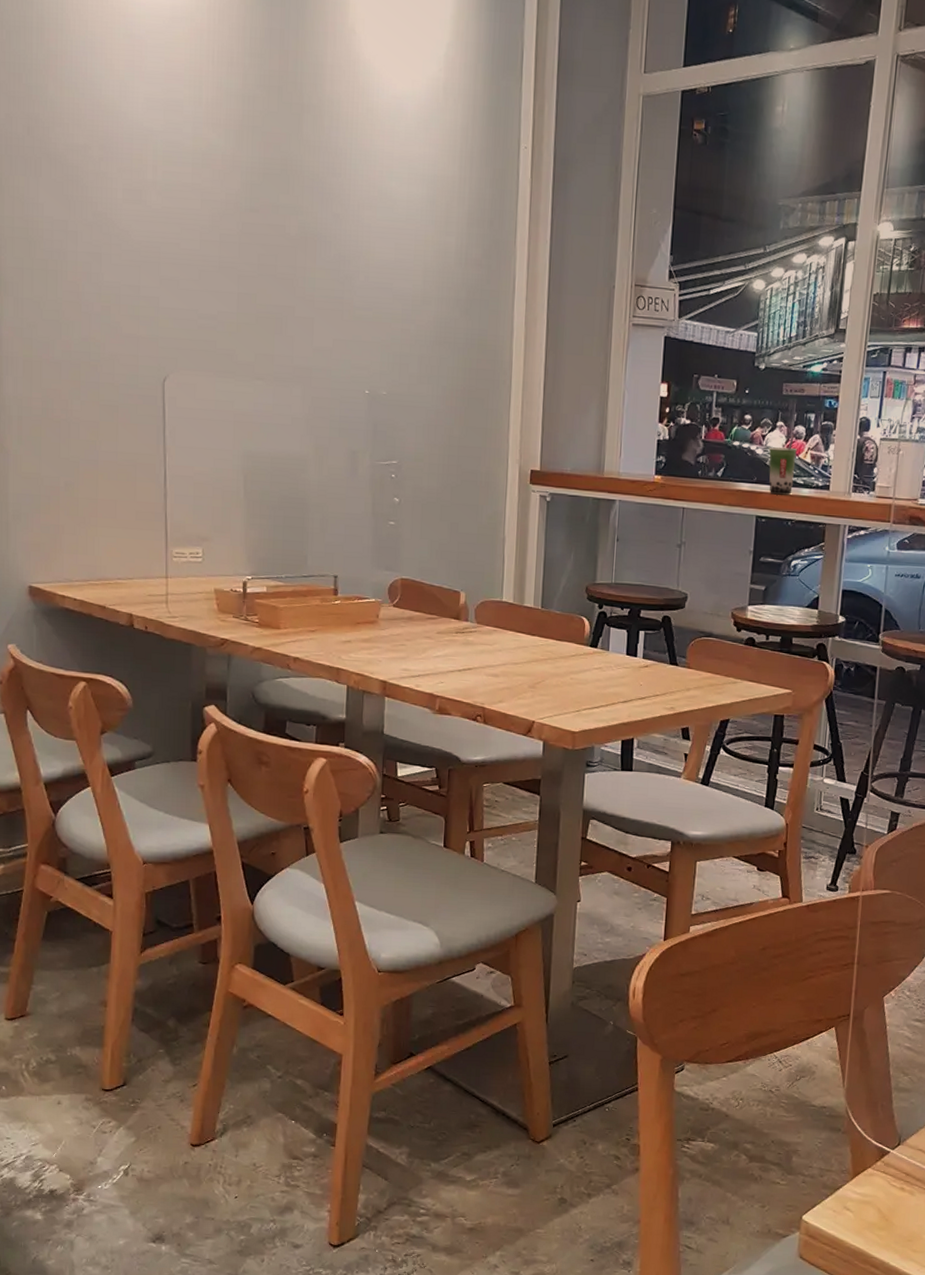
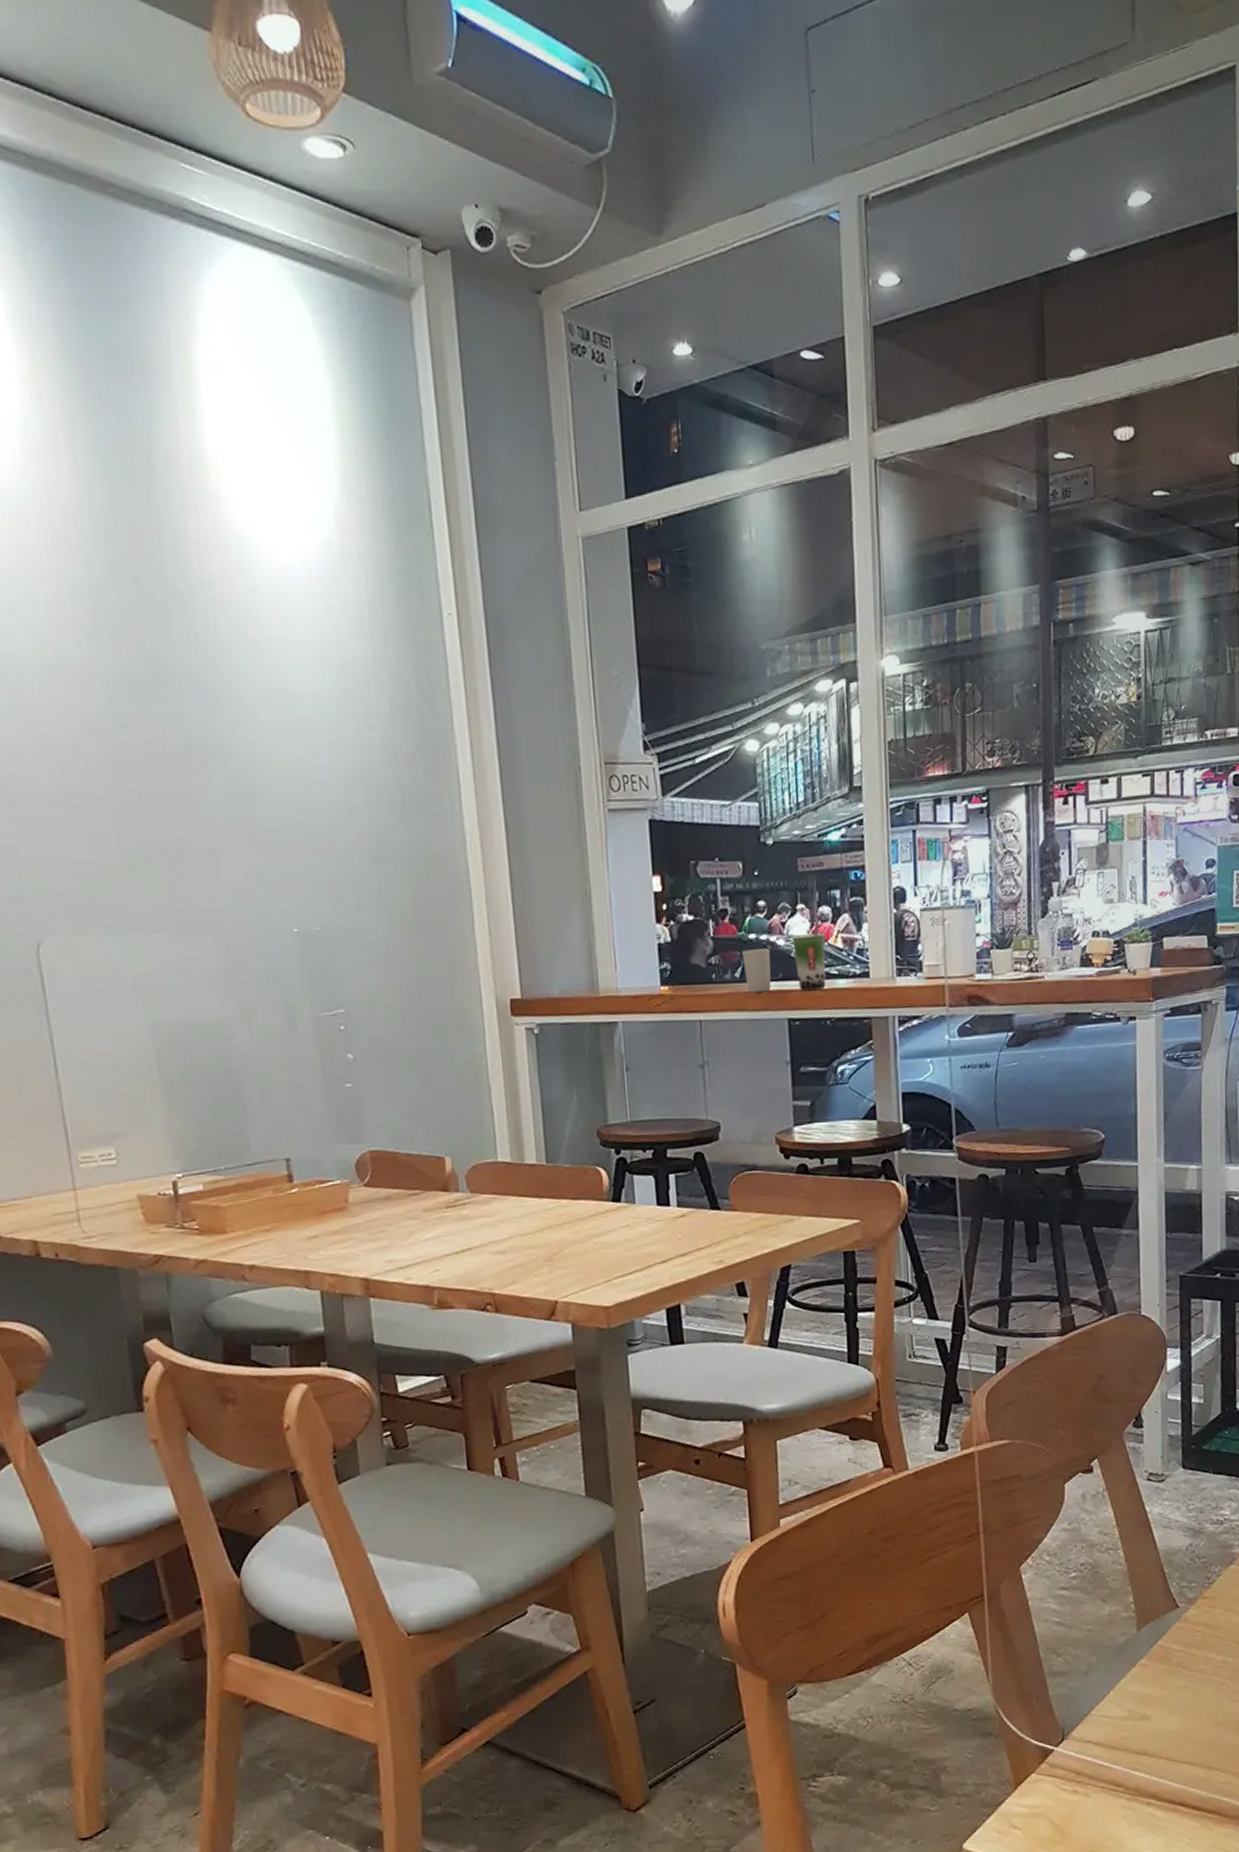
cup: none [725,454,750,491] -> present [742,948,772,993]

